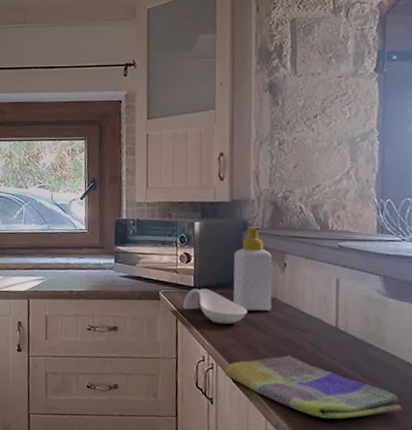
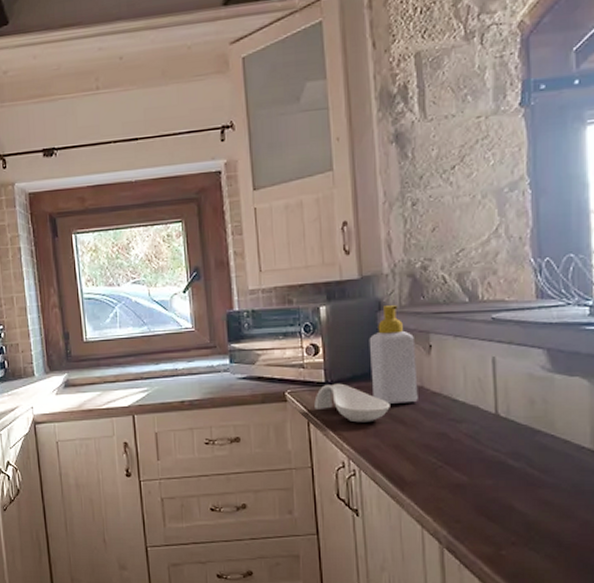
dish towel: present [224,355,402,419] -> none [369,452,580,521]

